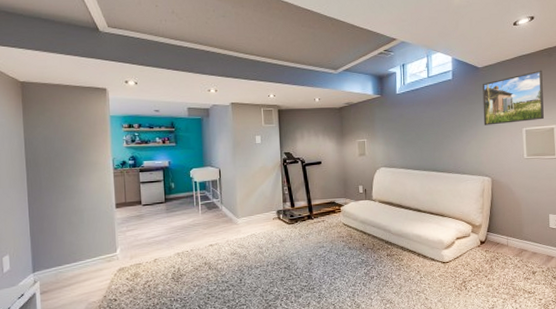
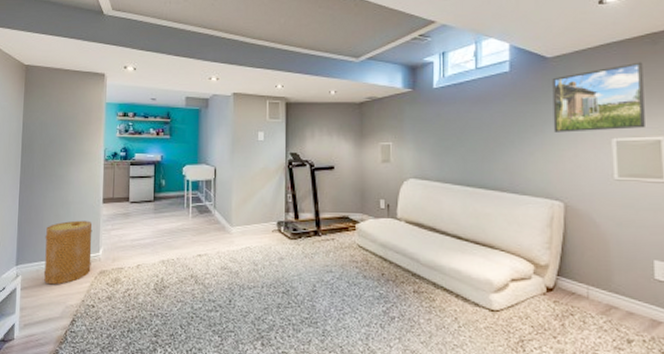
basket: none [60,225,110,286] -> present [43,220,92,285]

